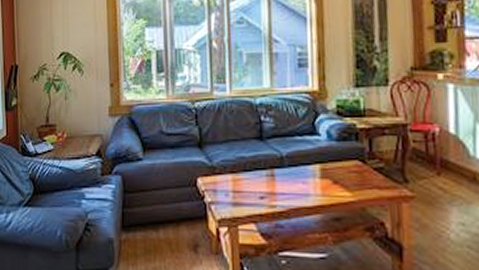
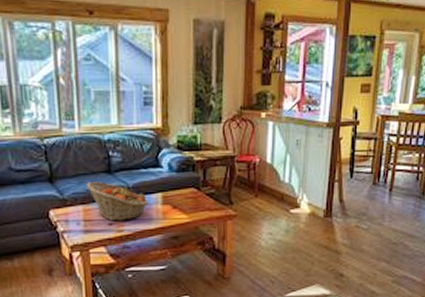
fruit basket: none [235,149,305,195] -> present [86,181,149,221]

